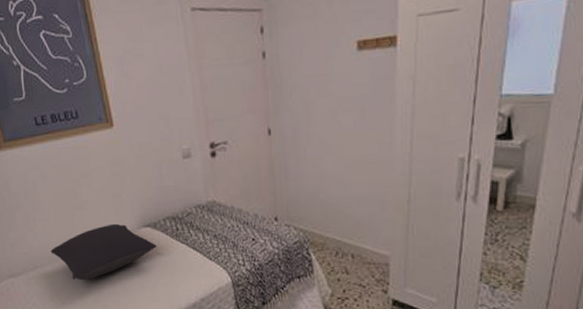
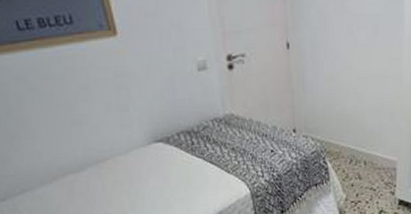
pillow: present [50,223,157,279] -> none [42,139,171,202]

